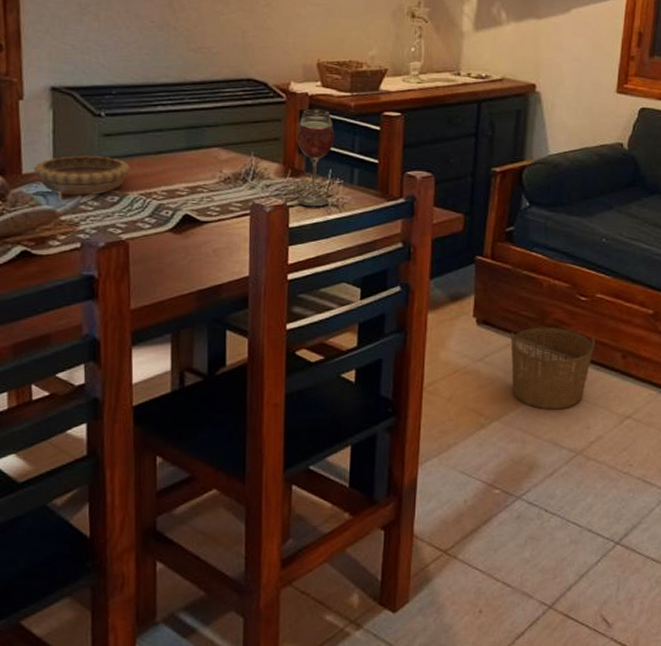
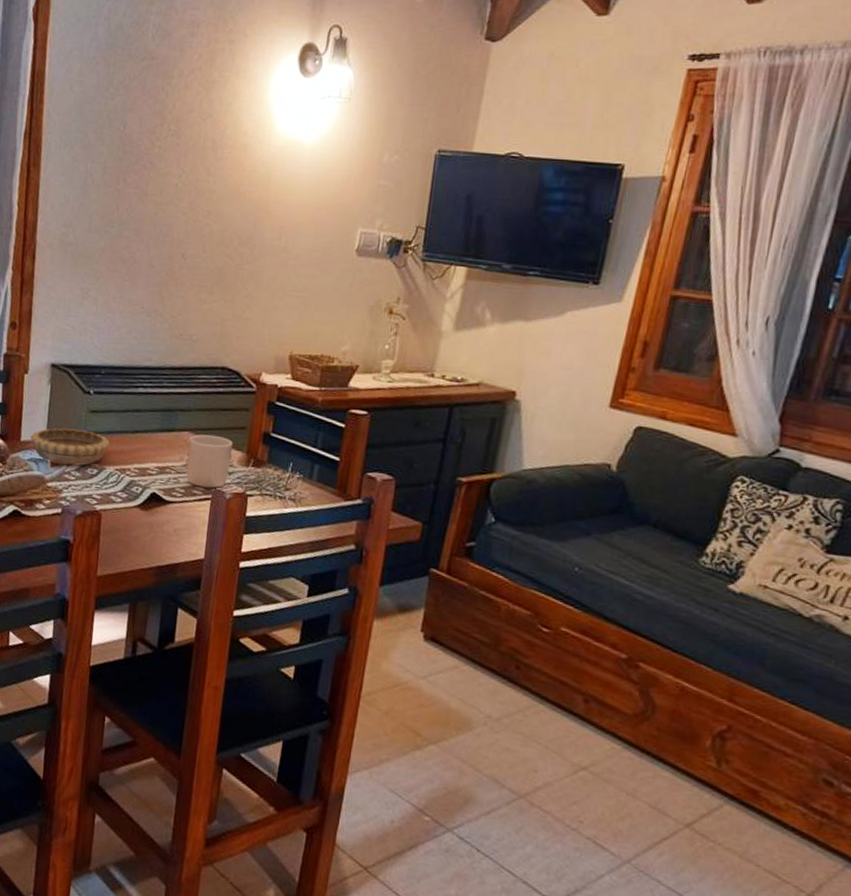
mug: none [219,148,267,203] -> present [186,434,233,489]
wineglass: present [297,108,335,207] -> none [256,400,300,499]
basket: present [510,327,595,410] -> none [454,652,555,746]

